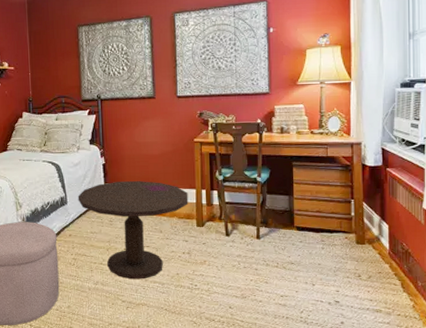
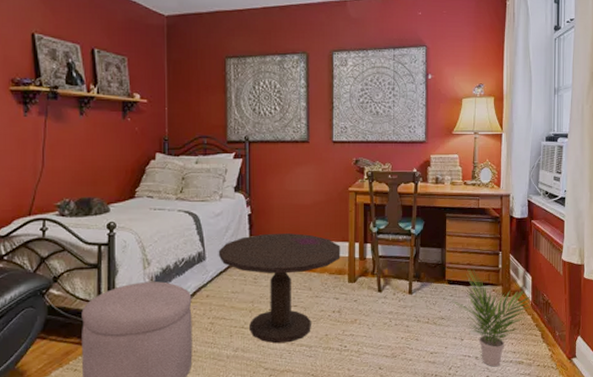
potted plant: none [299,216,388,314] -> present [450,268,531,367]

